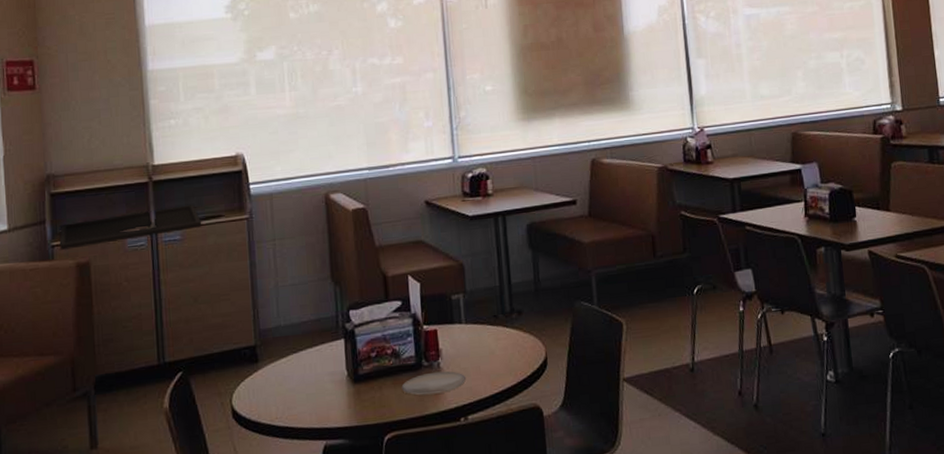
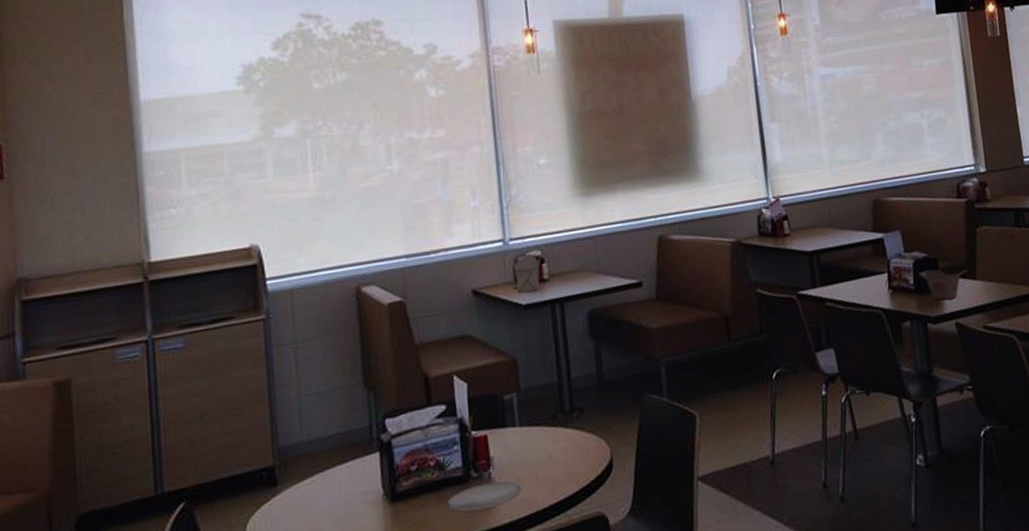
tray: present [59,205,202,251] -> none [32,306,209,368]
takeout container: none [459,170,487,205] -> present [510,253,542,293]
takeout container: none [834,200,881,230] -> present [918,269,968,301]

